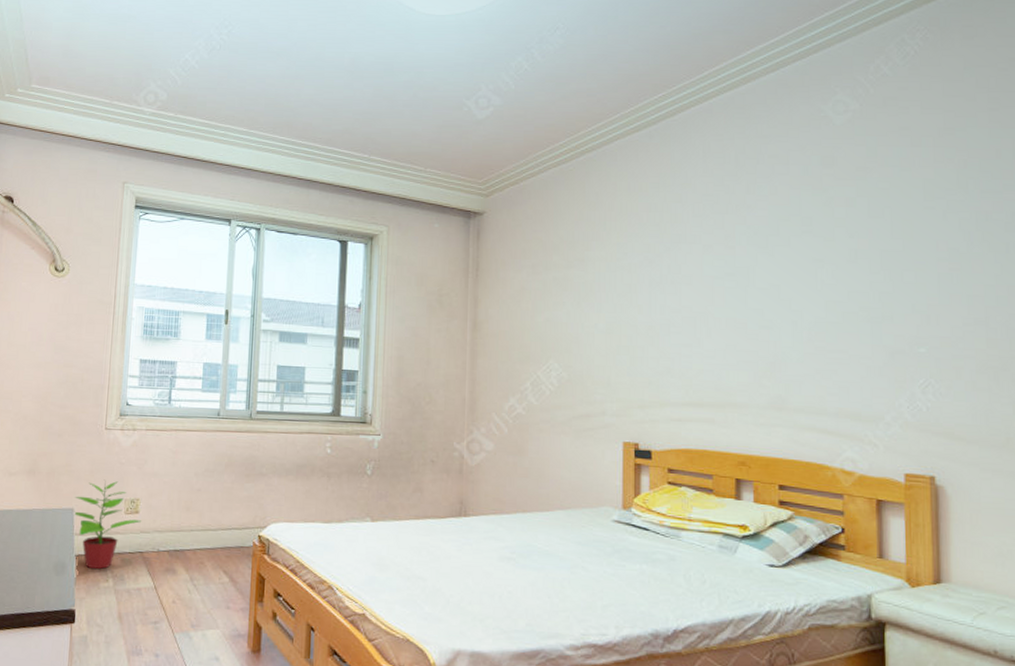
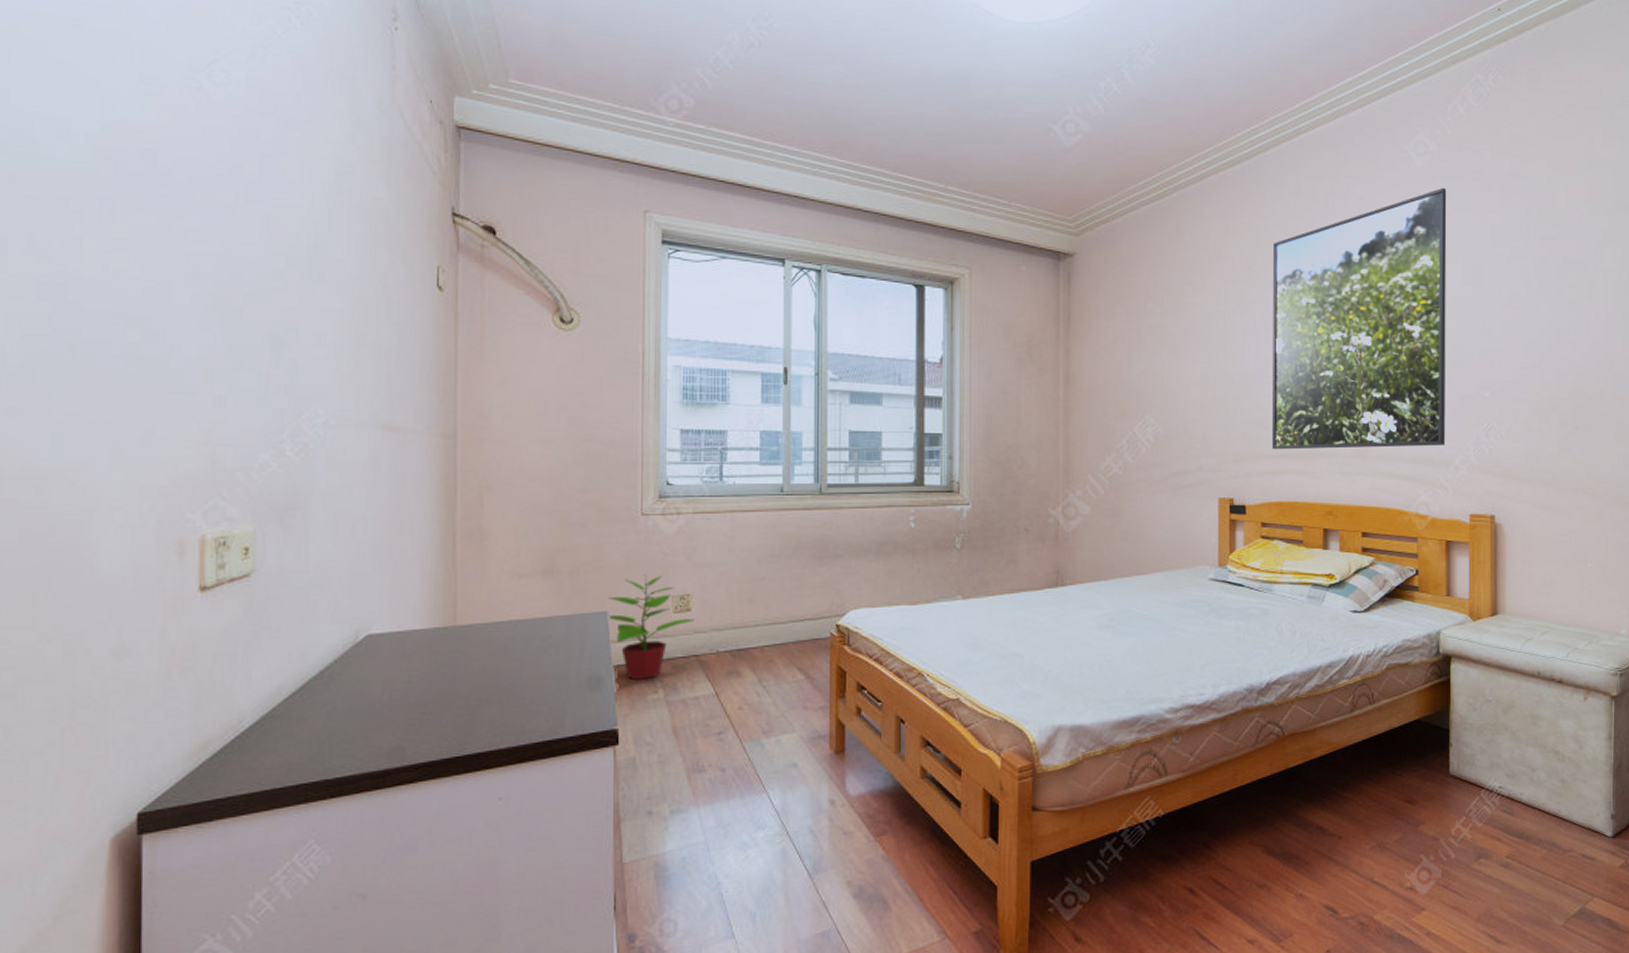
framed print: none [679,144,874,401] -> present [1271,187,1447,450]

